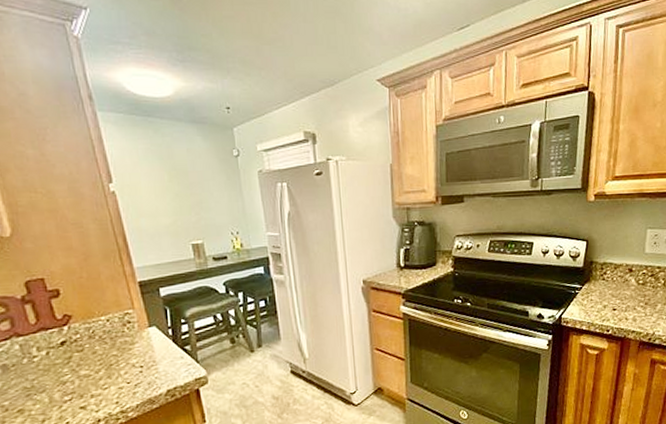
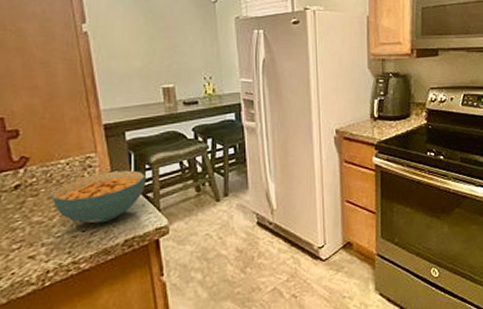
cereal bowl: none [95,324,183,376] -> present [51,170,146,224]

